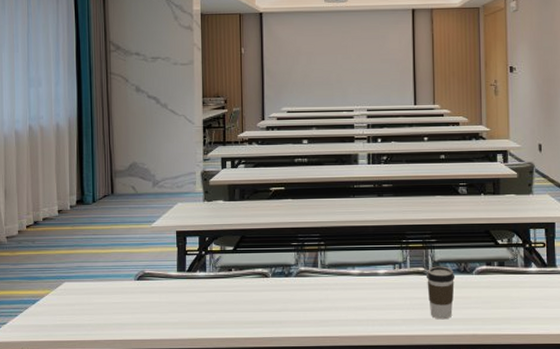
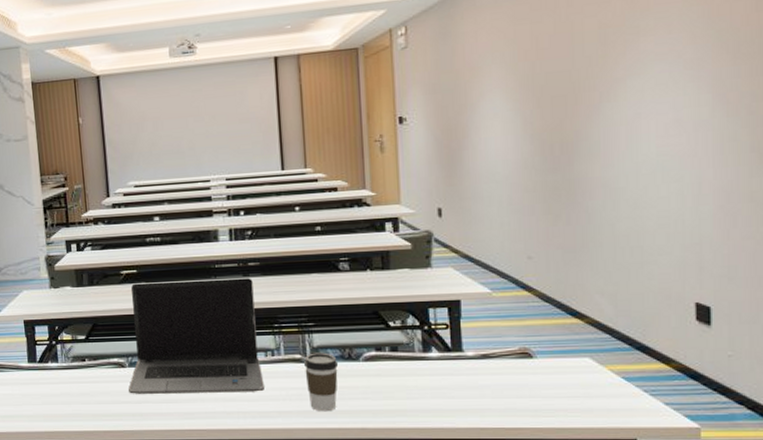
laptop computer: none [269,198,391,303] -> present [127,278,264,394]

